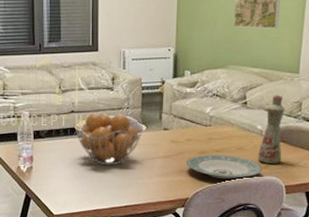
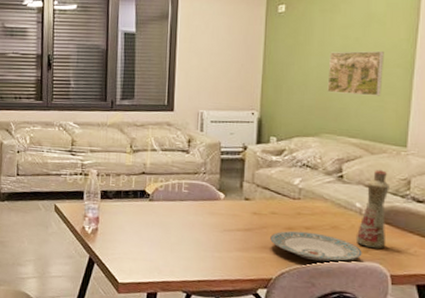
fruit basket: present [75,114,143,166] -> none [146,177,221,235]

